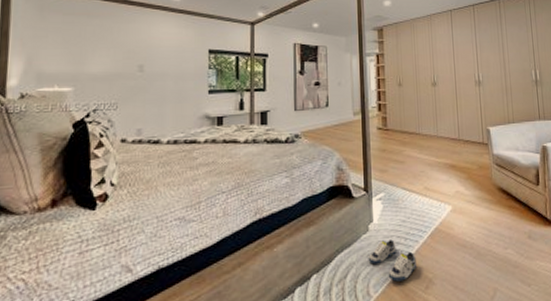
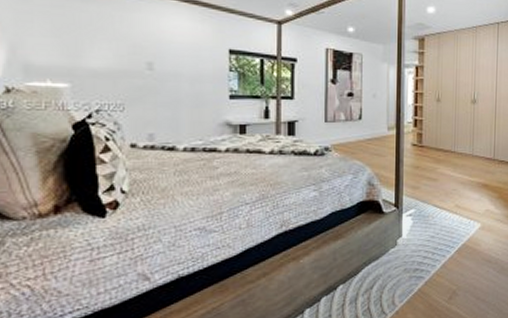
shoe: present [368,239,417,282] -> none [395,254,443,293]

